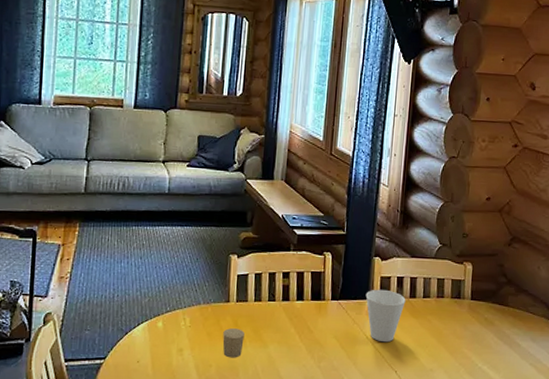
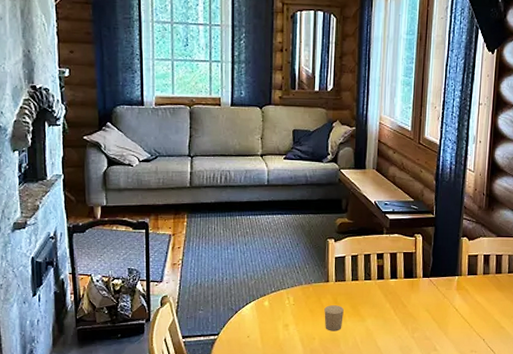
cup: present [365,289,406,343] -> none [454,266,492,314]

